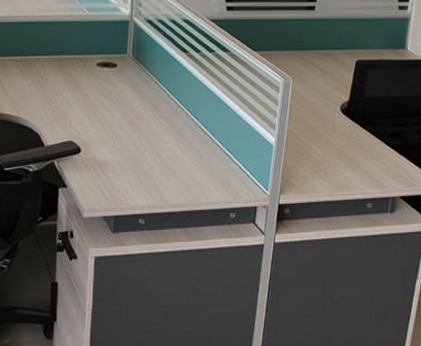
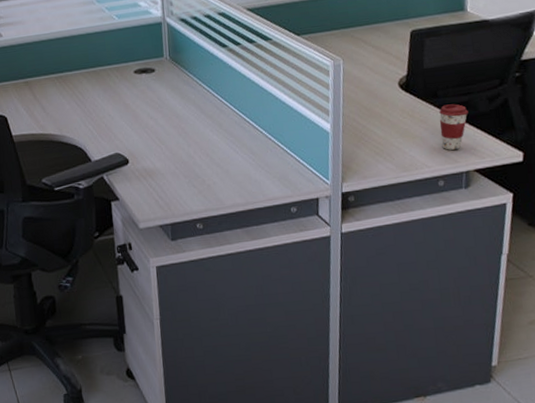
coffee cup: none [373,133,400,177] -> present [439,104,468,151]

